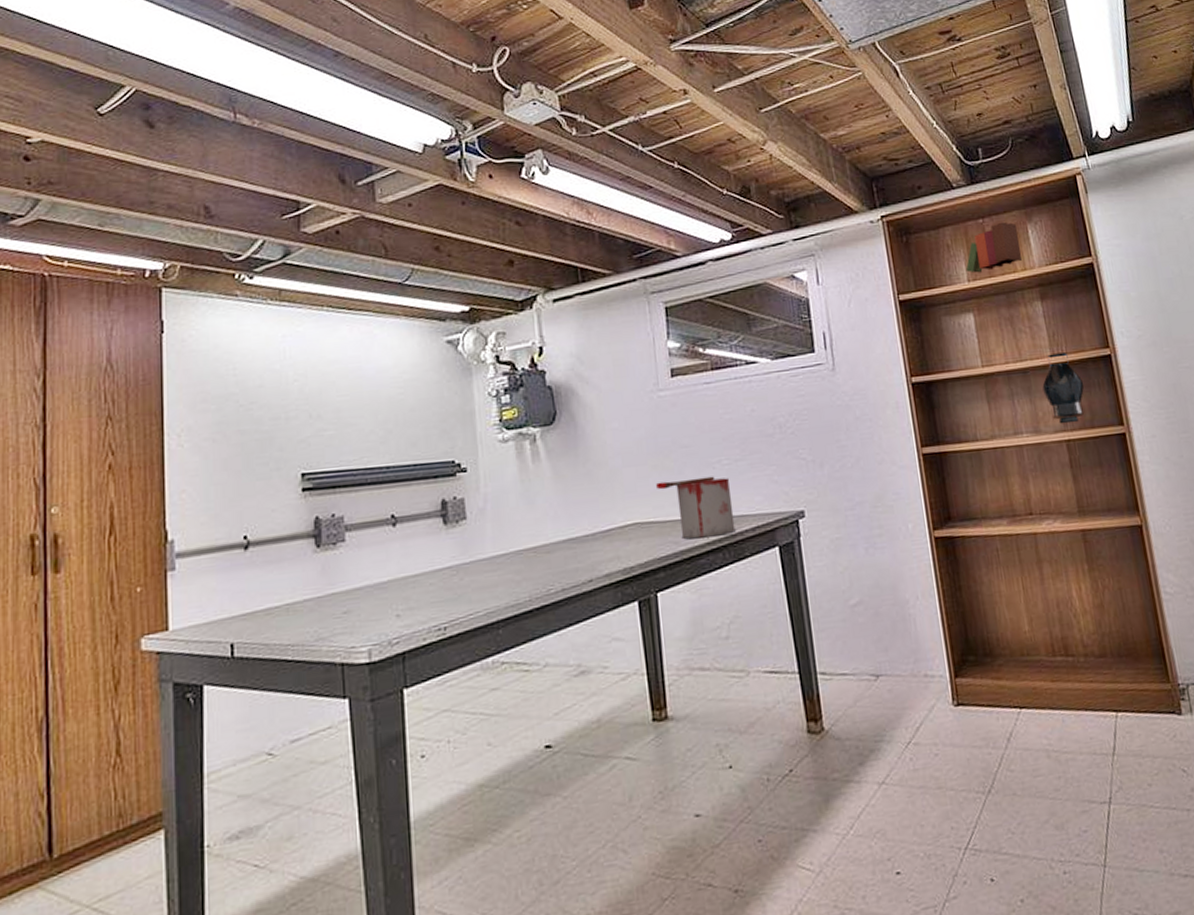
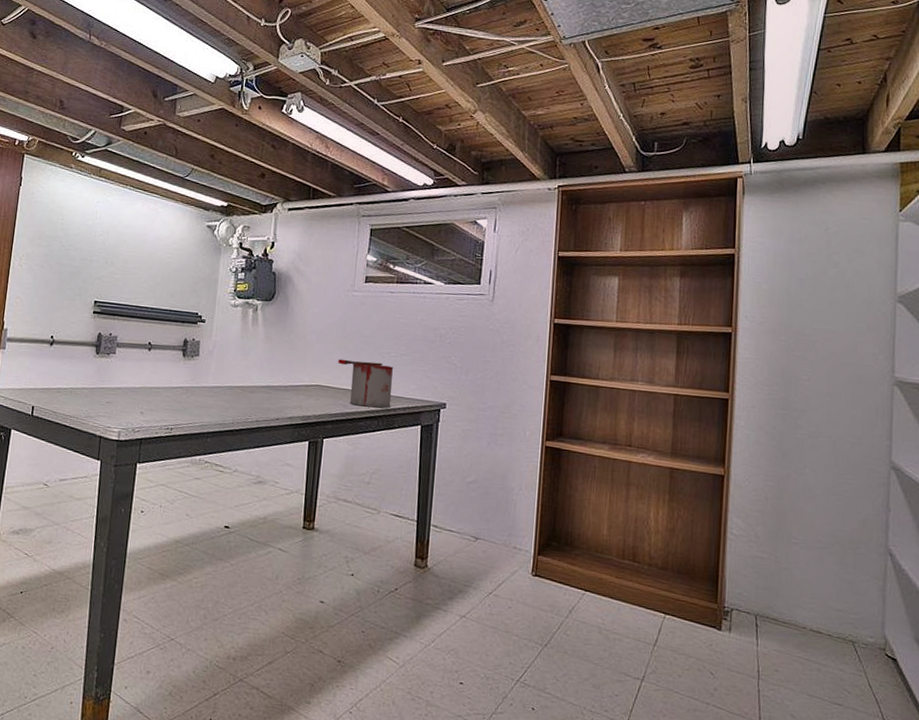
books: present [965,222,1023,273] -> none [620,206,674,246]
vase: present [1042,352,1085,424] -> none [664,322,702,382]

